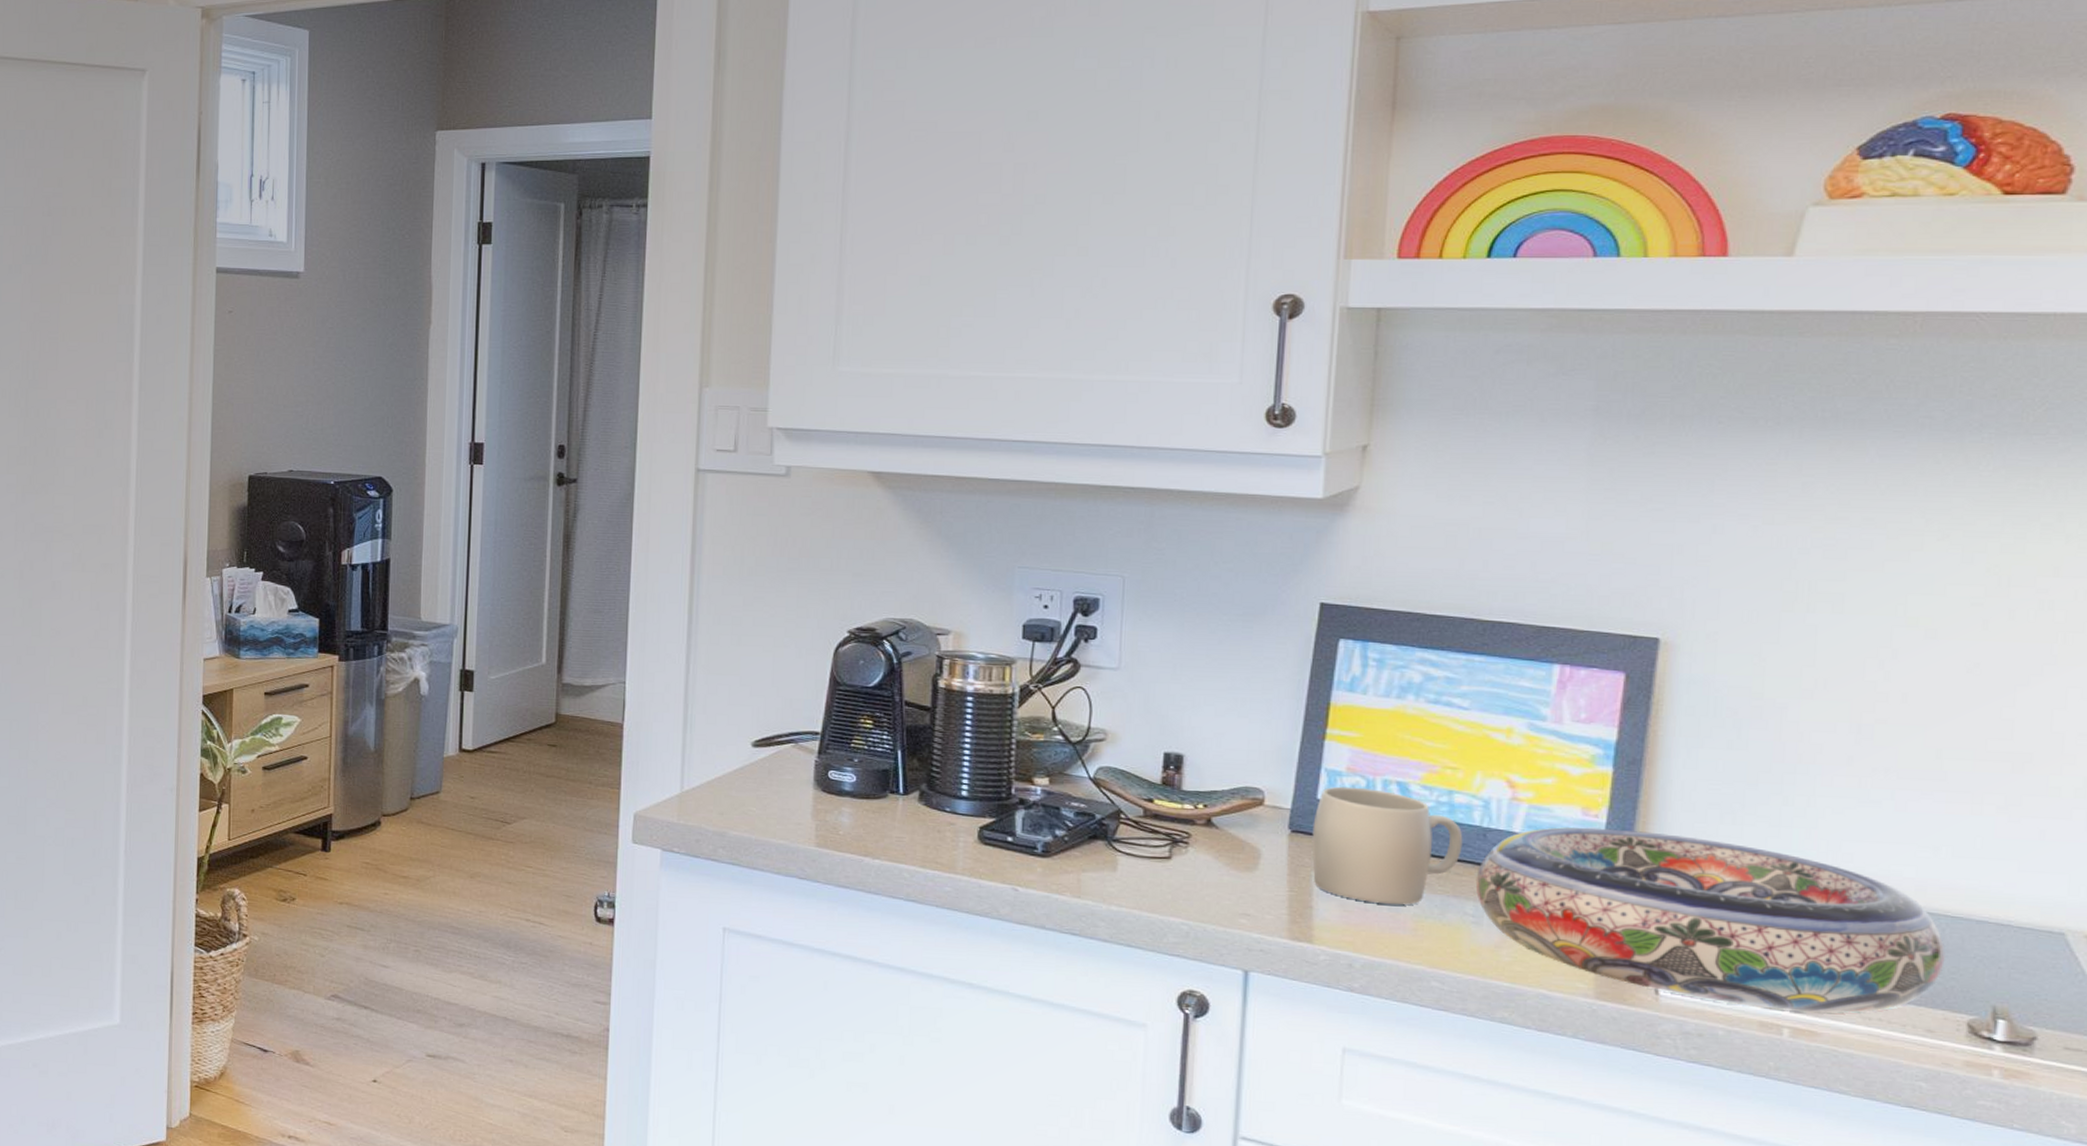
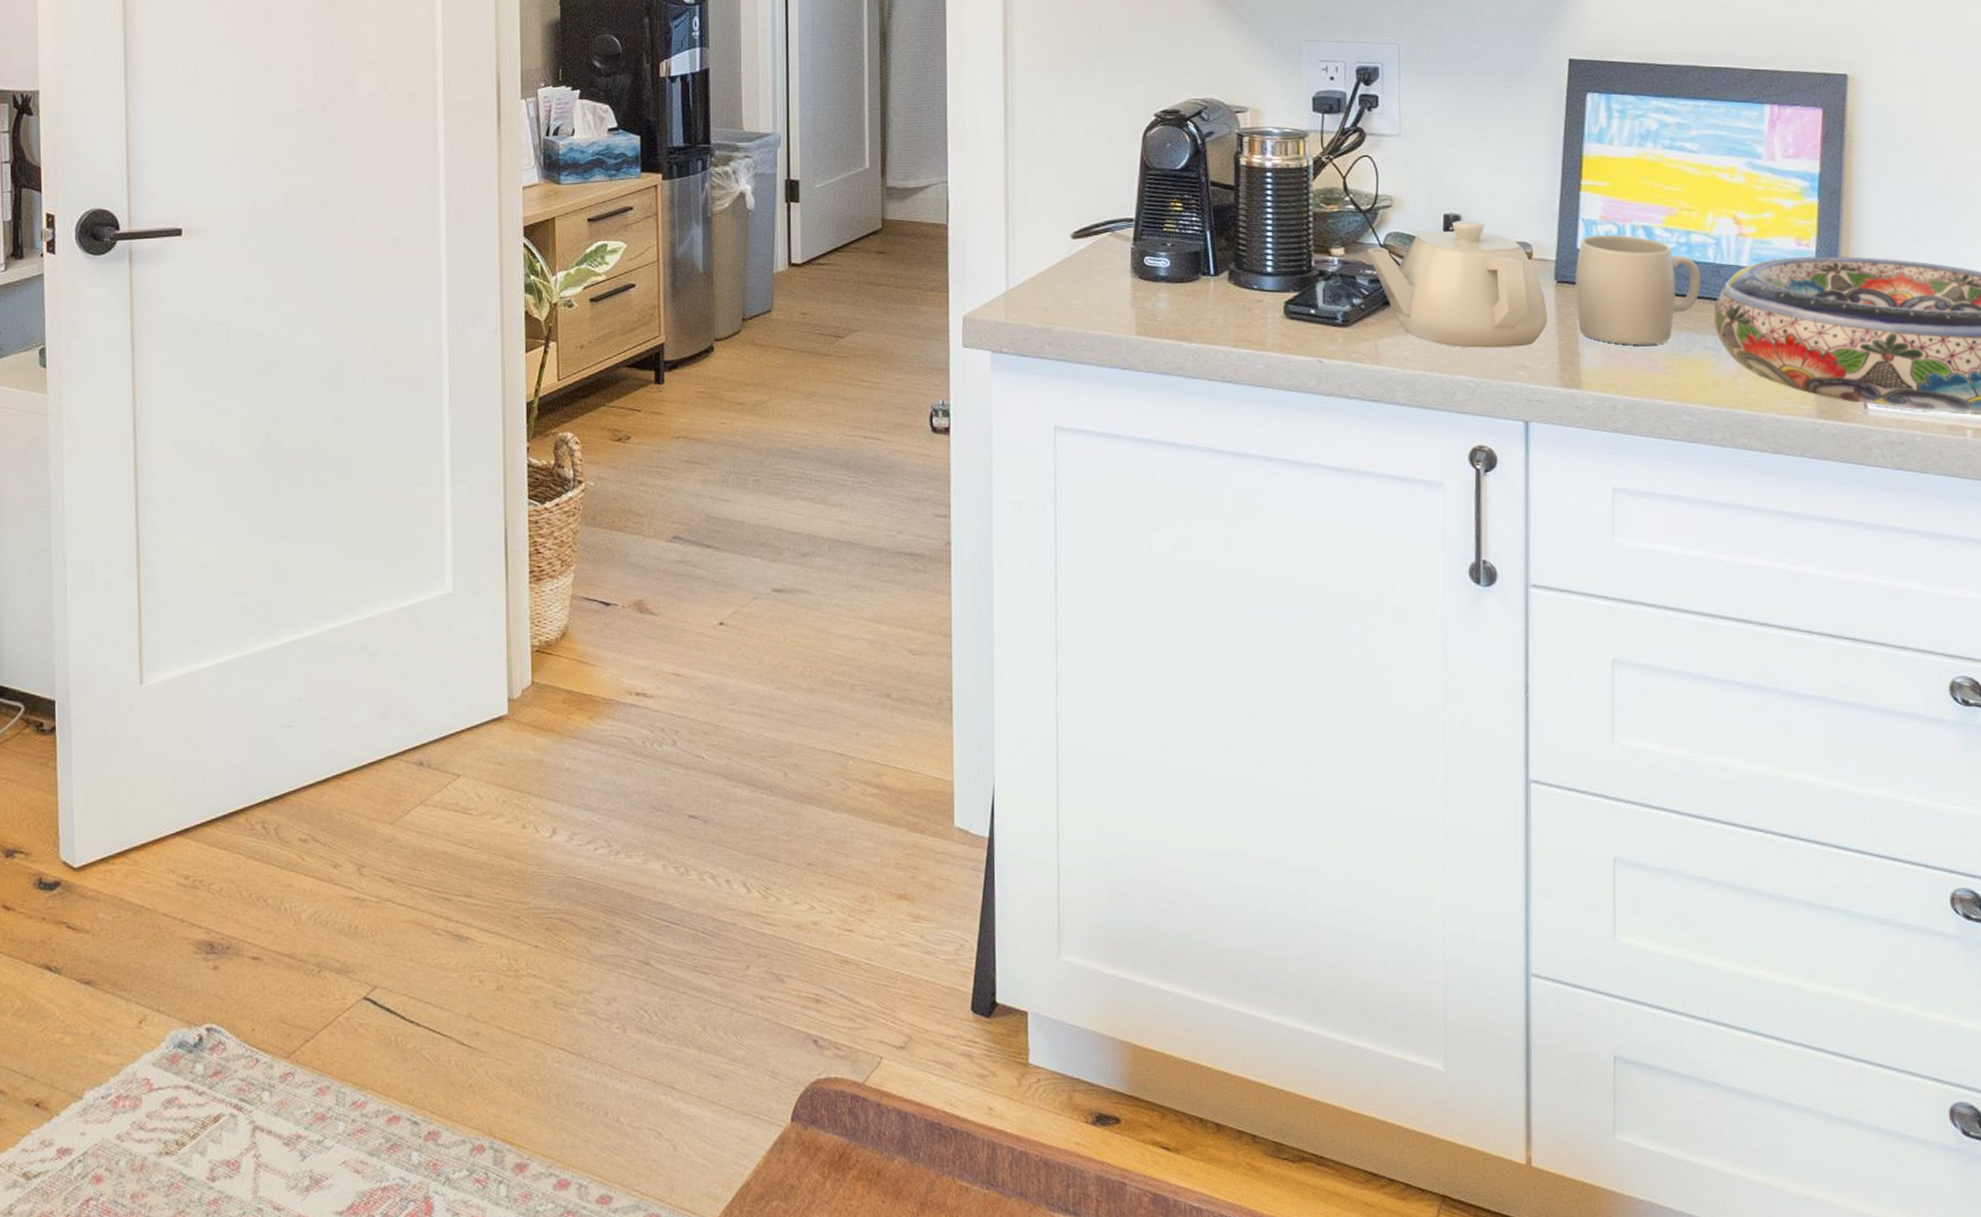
teapot: none [1075,759,1278,894] -> present [1367,220,1547,348]

